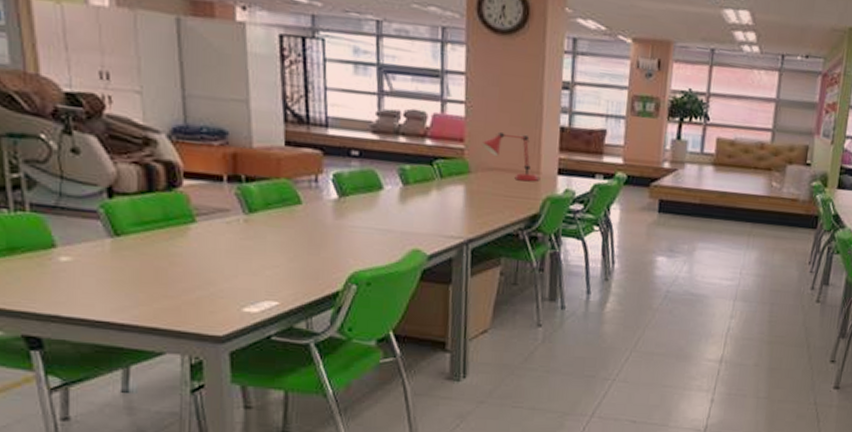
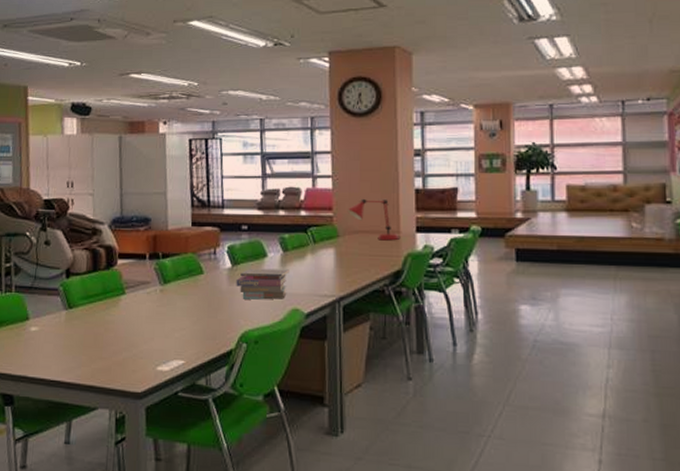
books: none [344,201,410,239] -> present [236,268,289,300]

